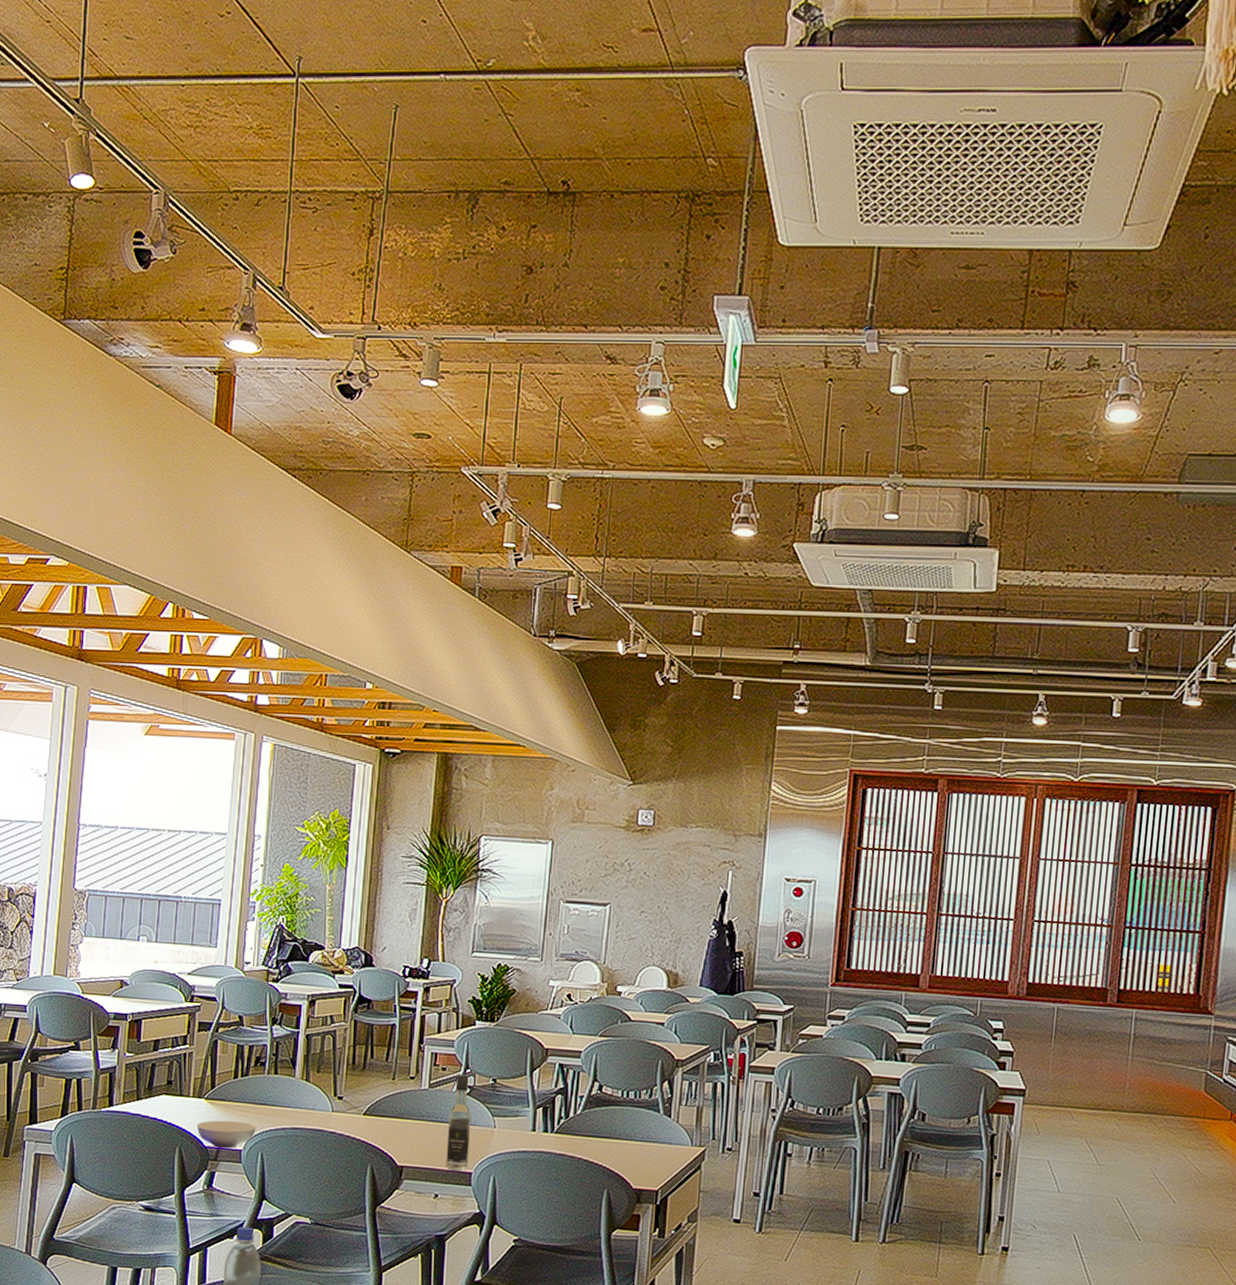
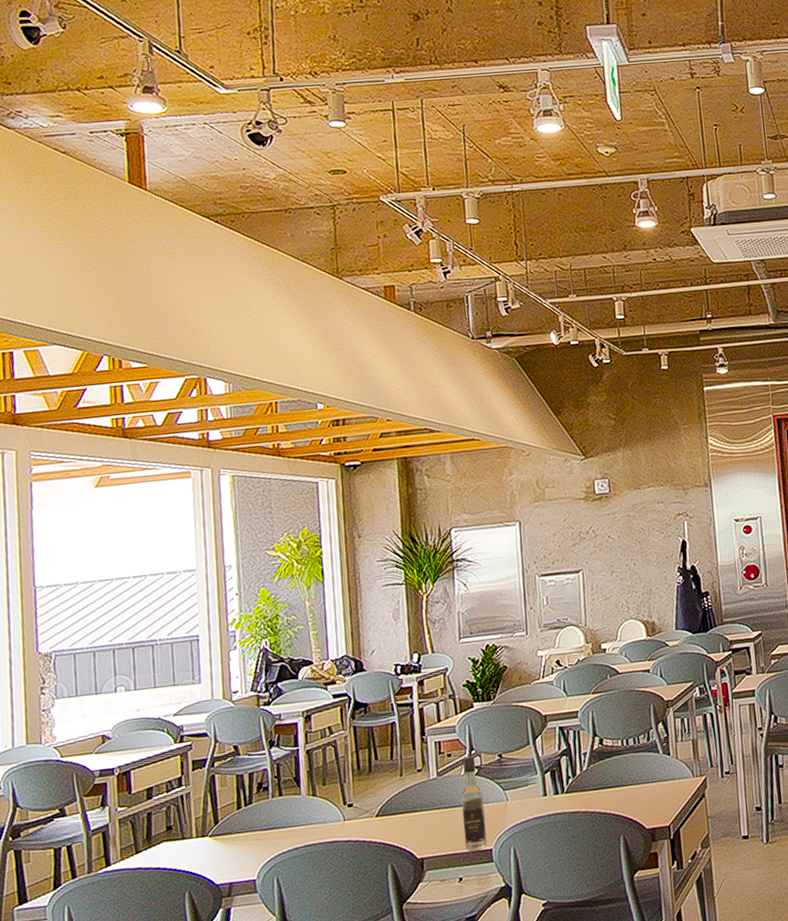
bowl: present [196,1120,257,1149] -> none [204,850,269,883]

